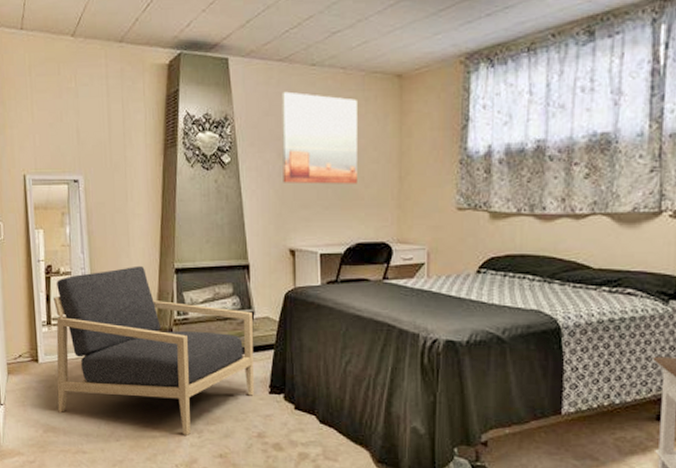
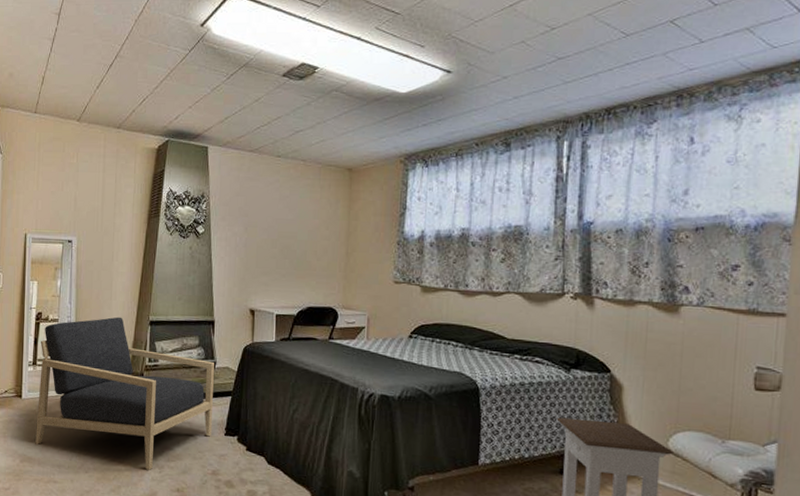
wall art: present [282,91,357,184] -> none [248,177,314,257]

